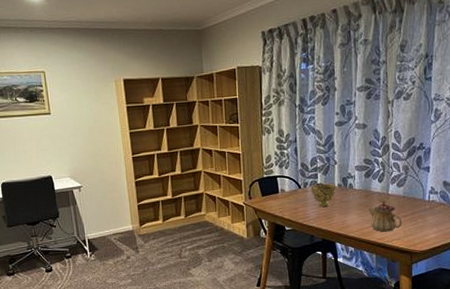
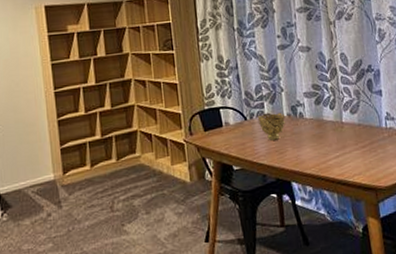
teapot: present [368,200,402,232] -> none [322,129,361,167]

